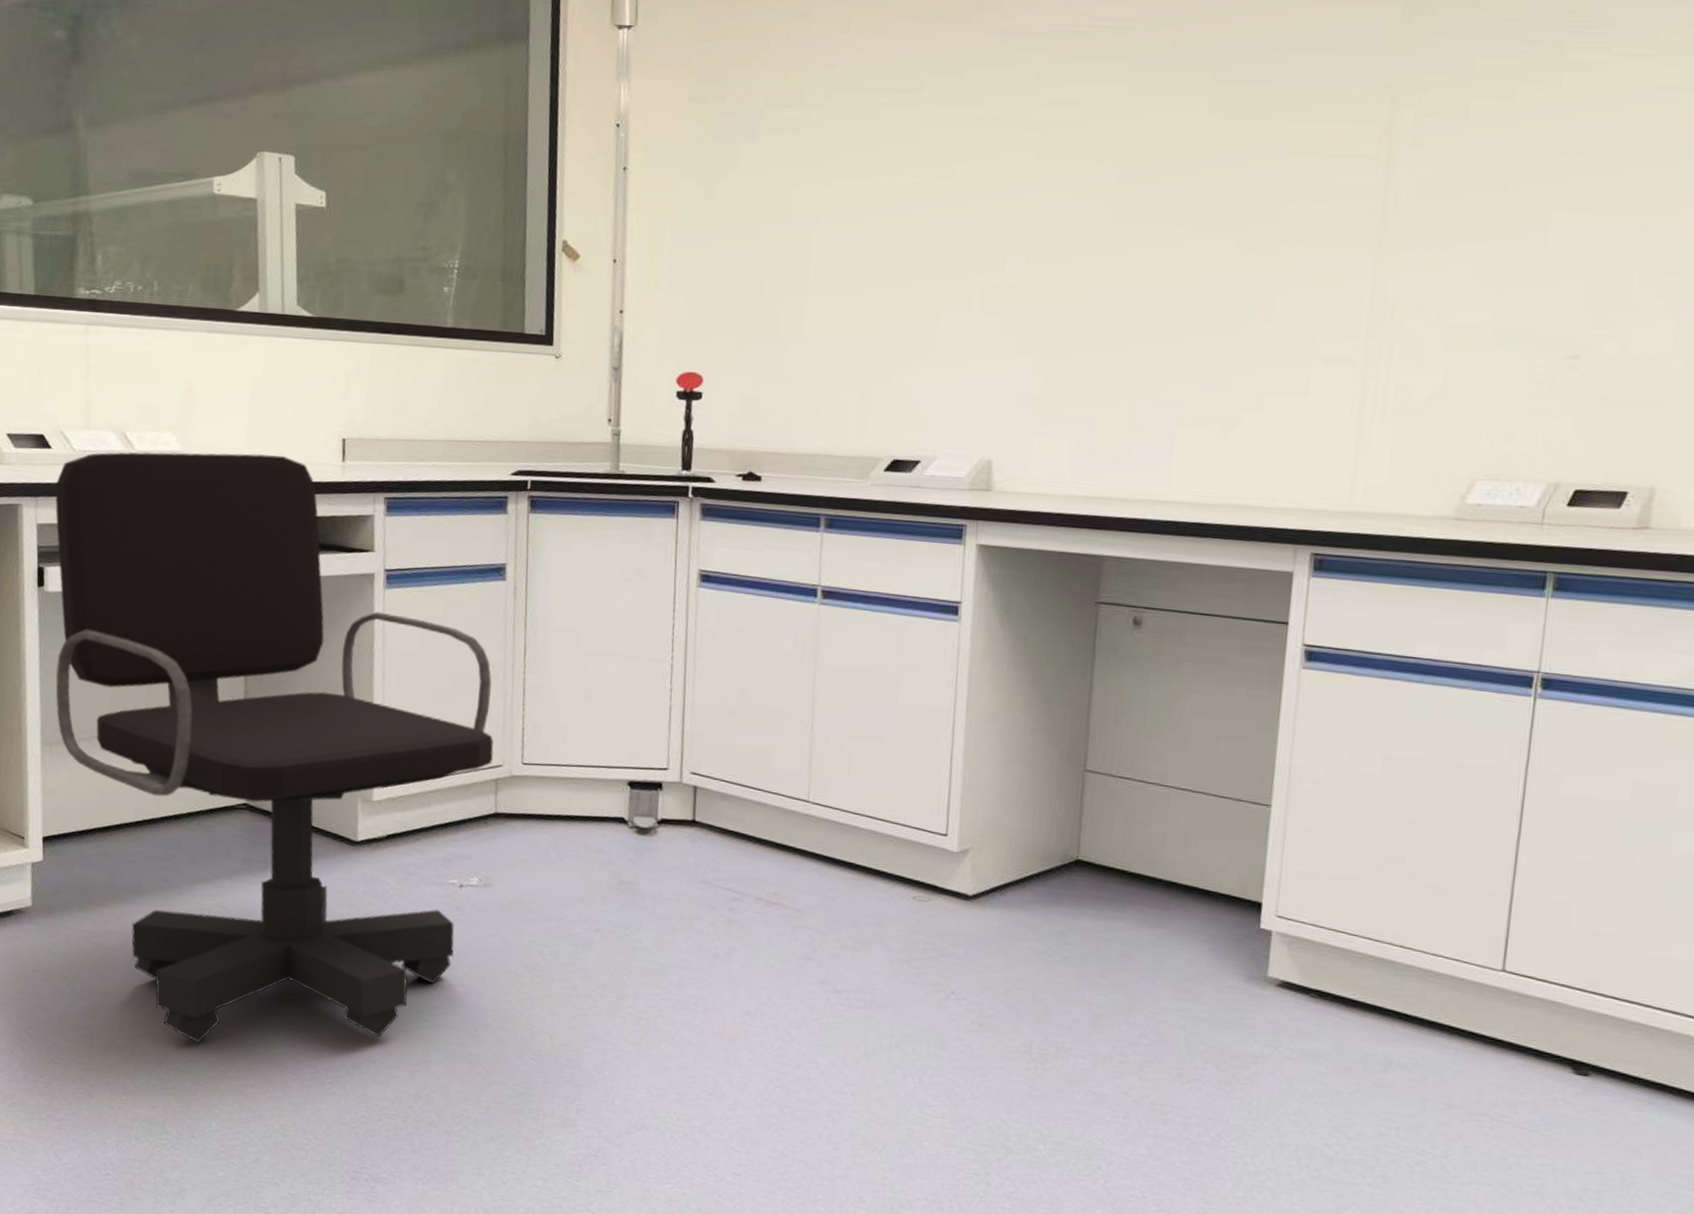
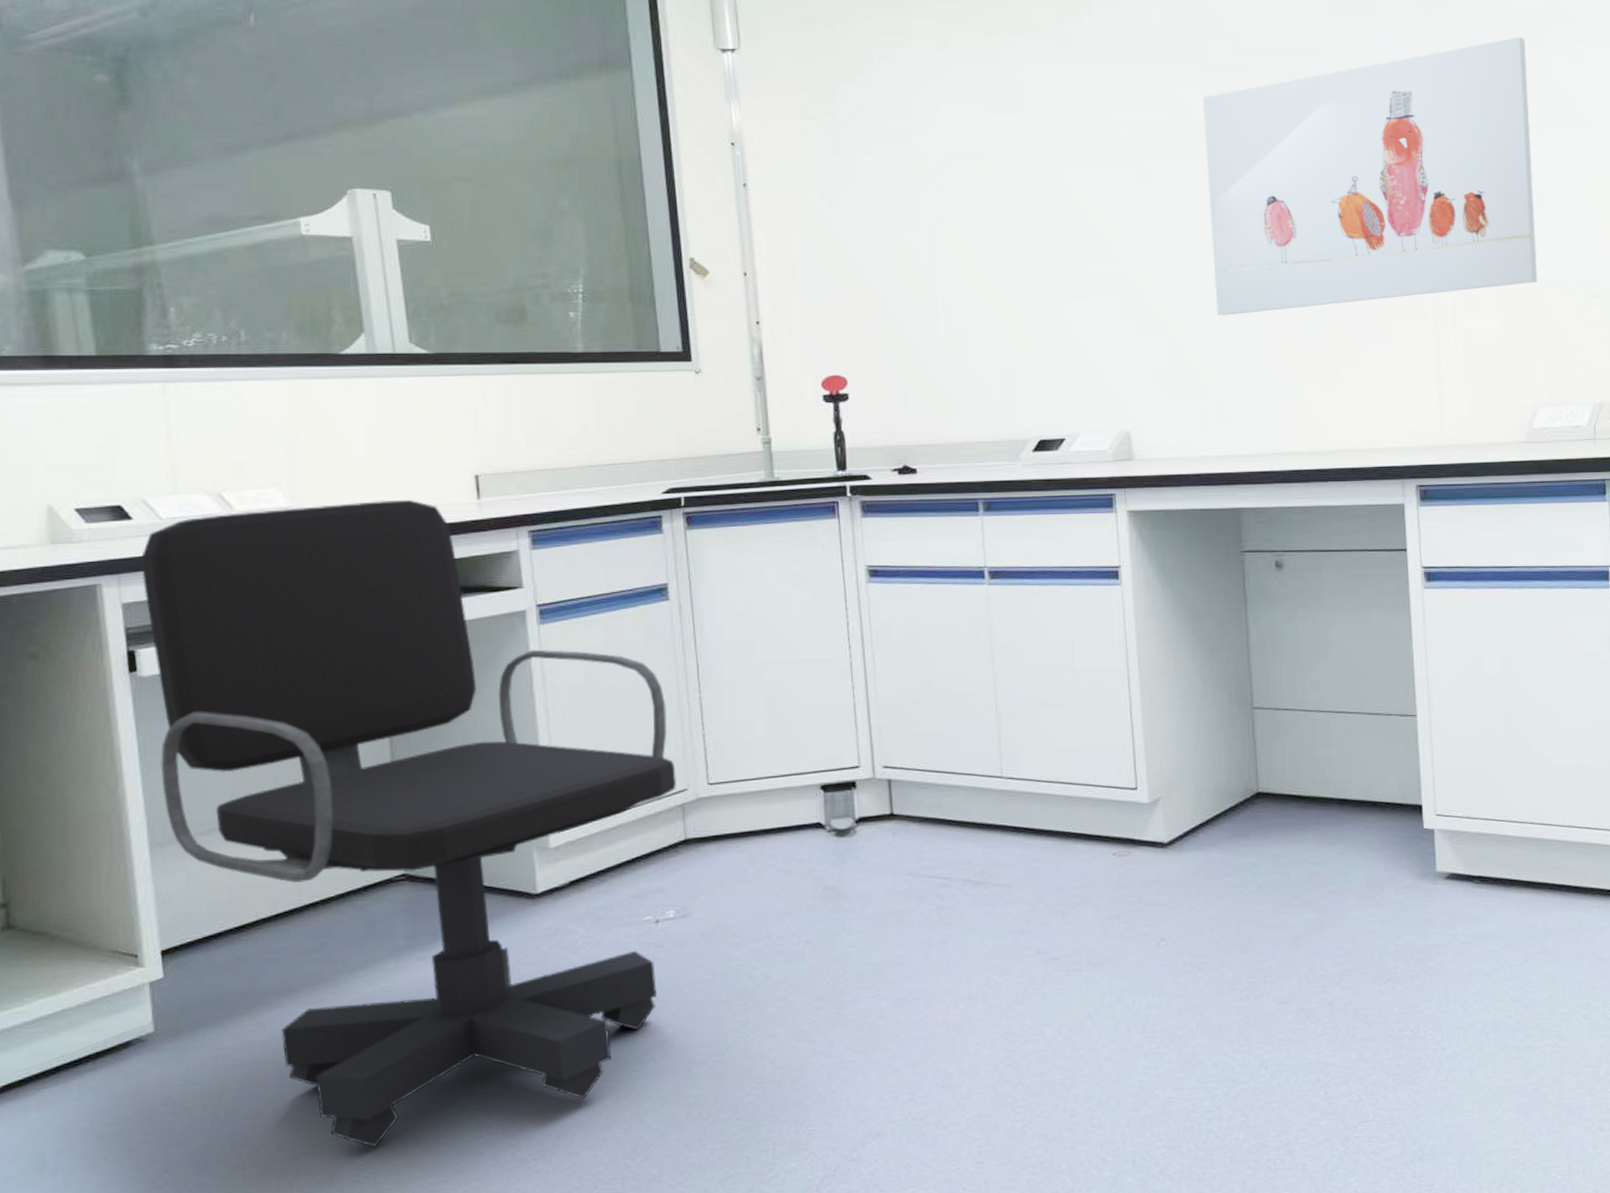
wall art: none [1107,40,1532,344] -> present [1202,36,1538,316]

